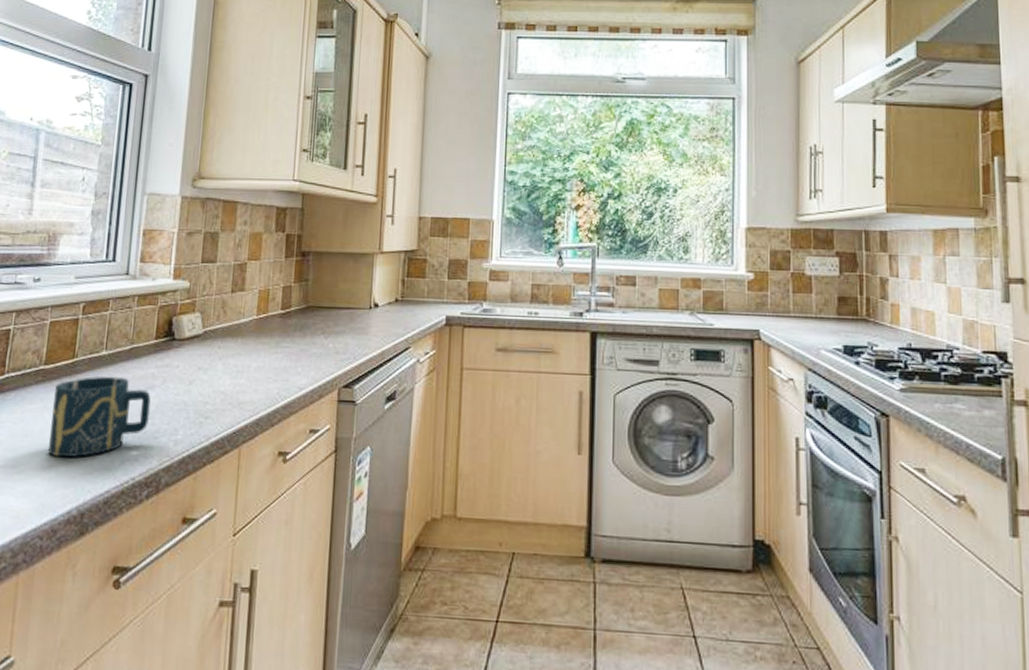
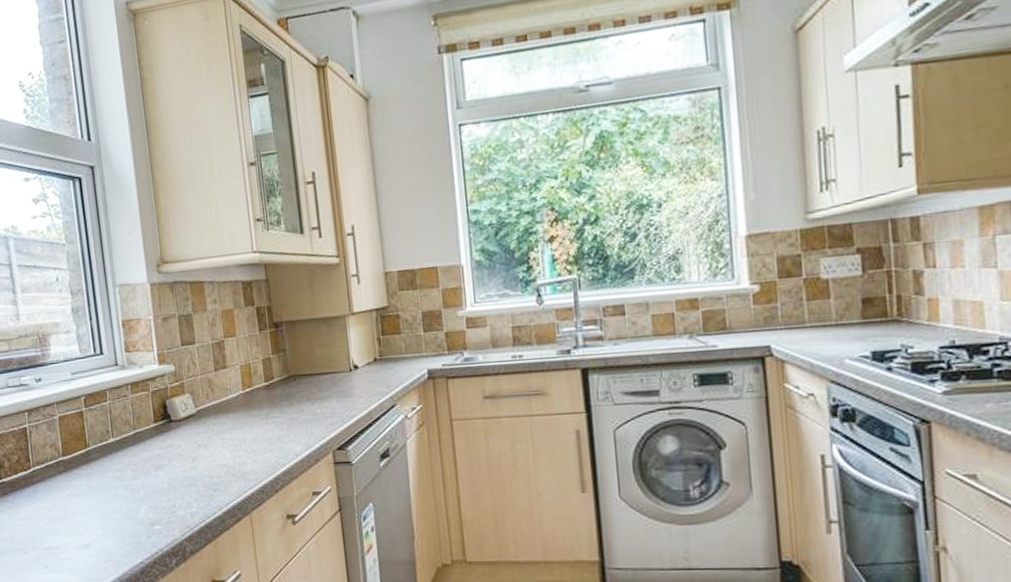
cup: present [48,375,151,458] -> none [76,460,164,537]

